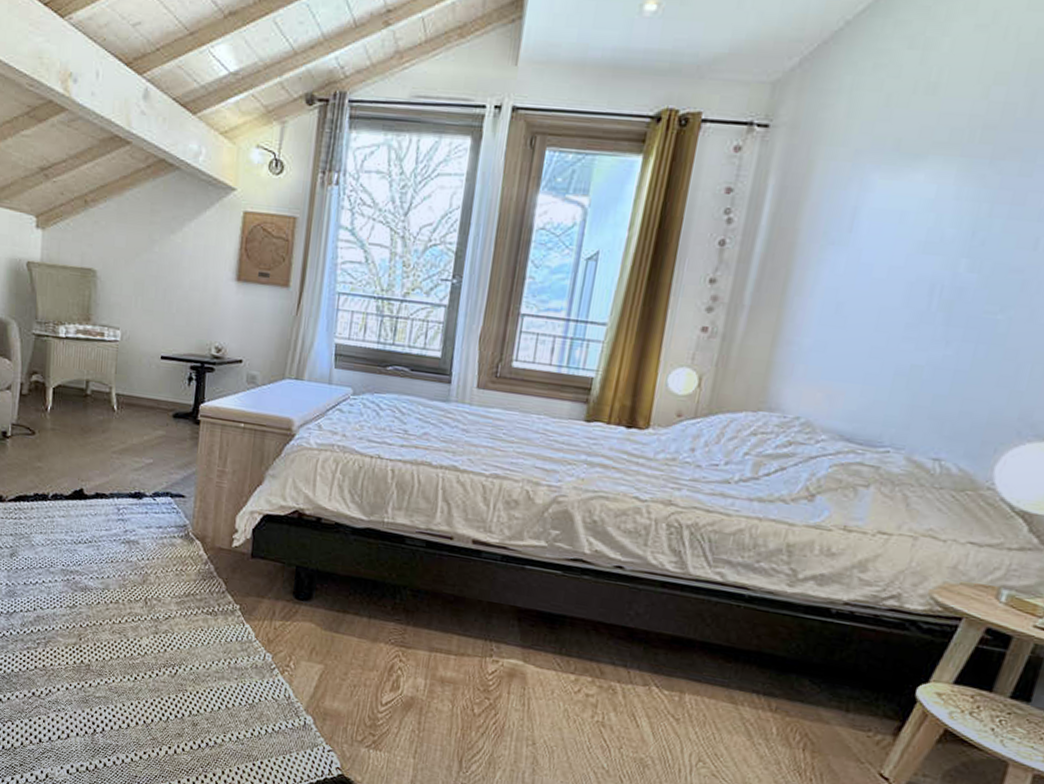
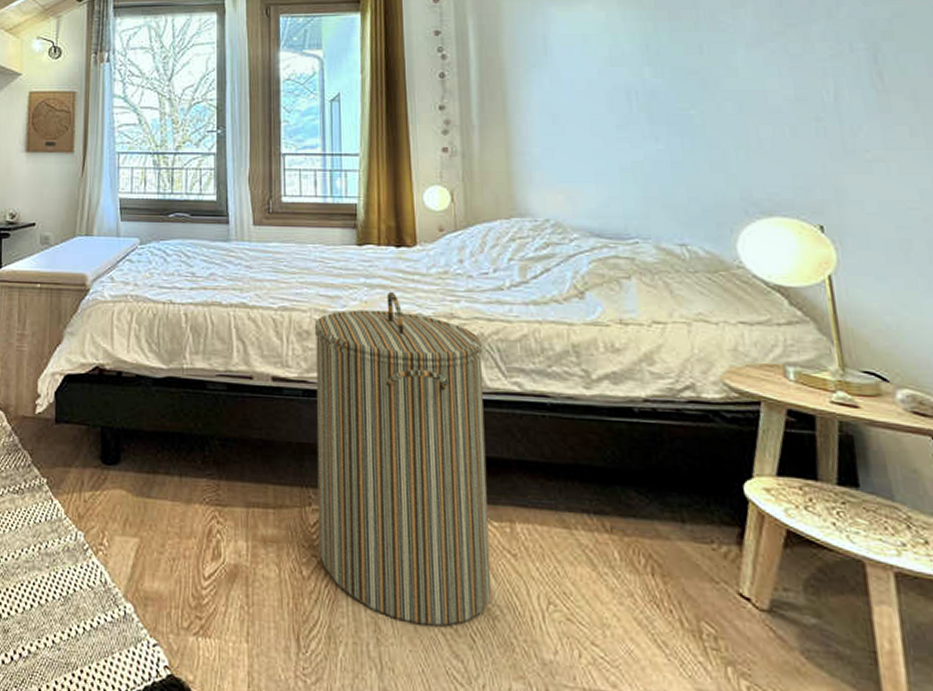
laundry hamper: none [492,471,695,768] -> present [314,291,492,627]

